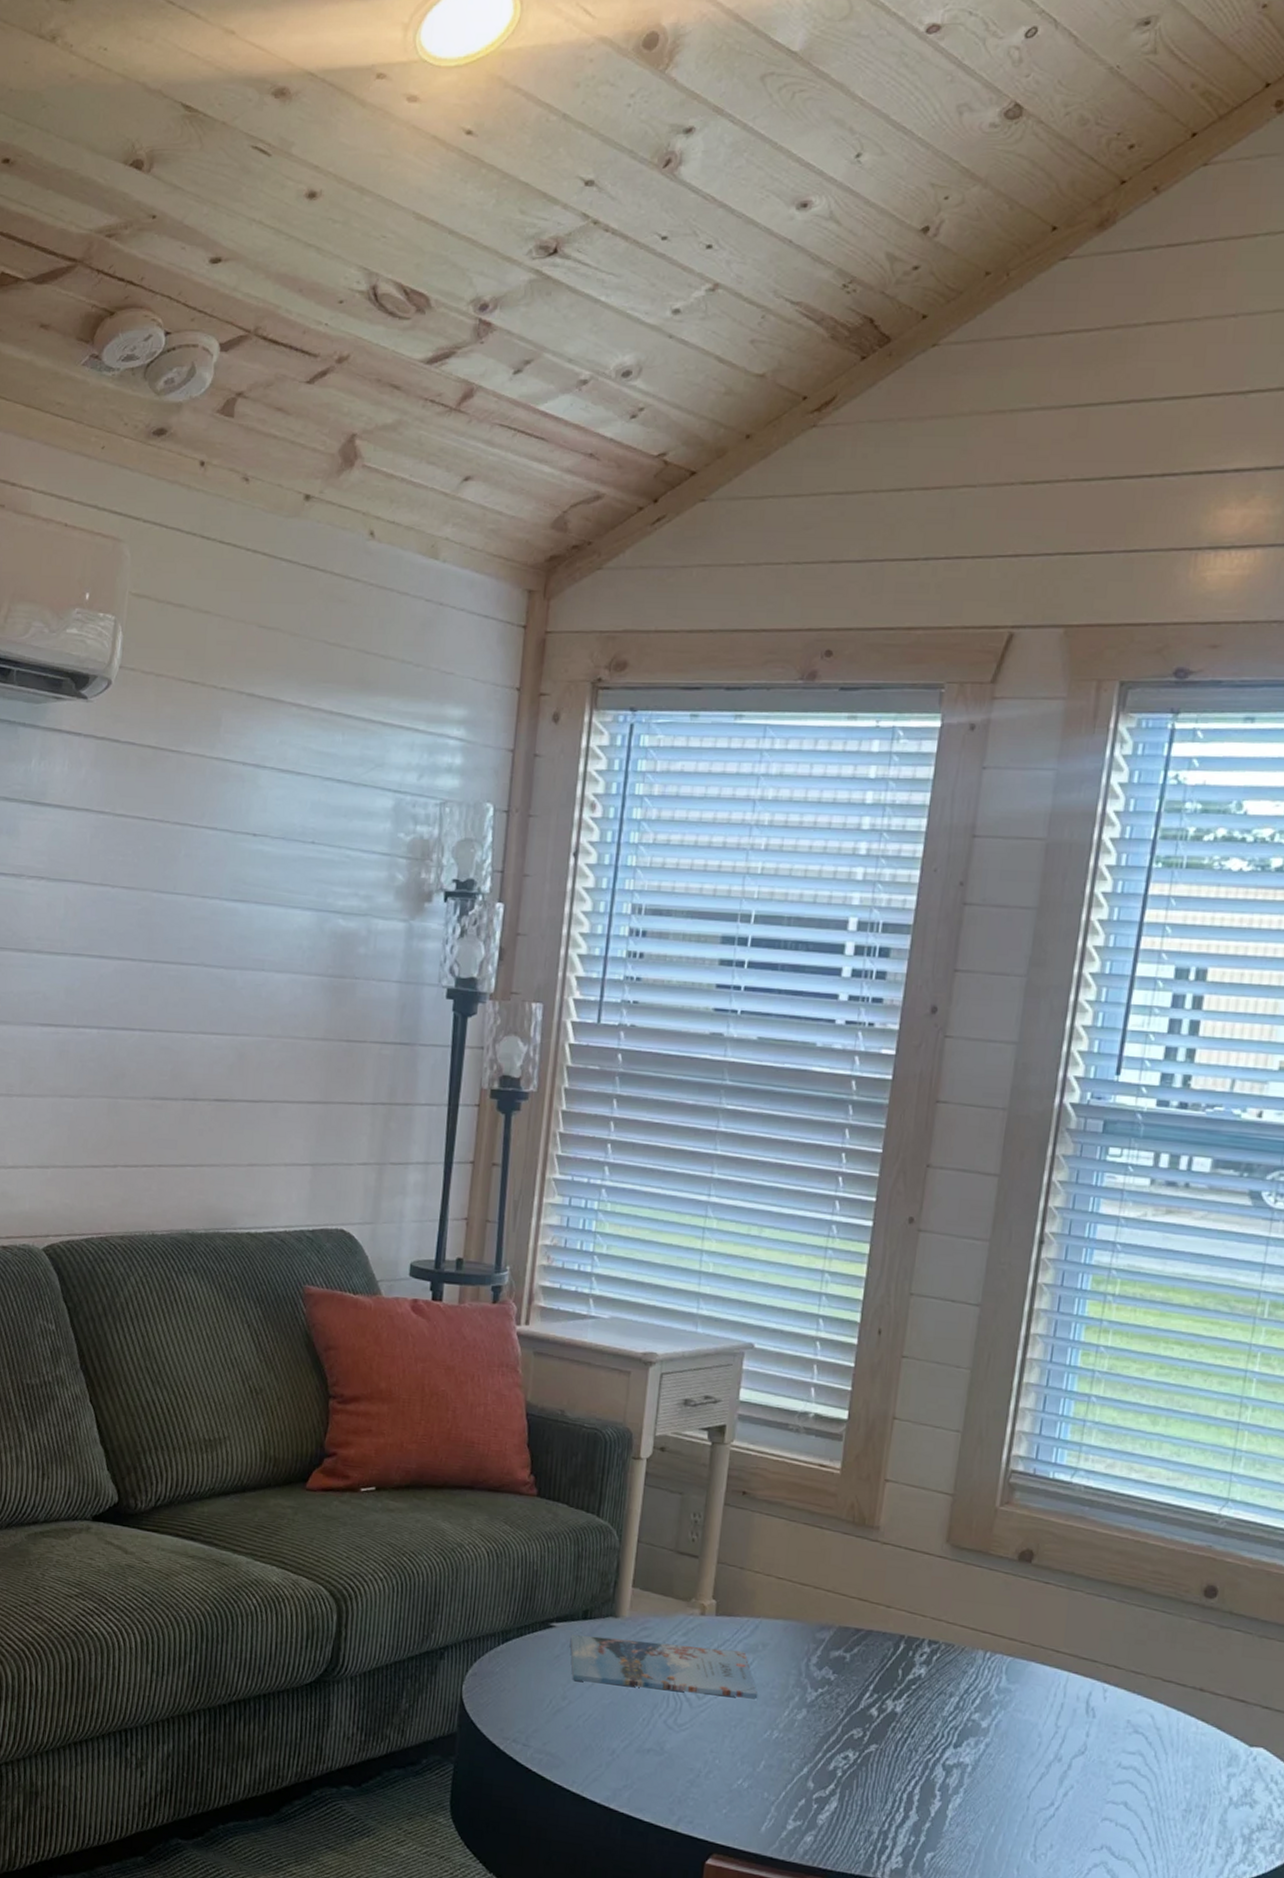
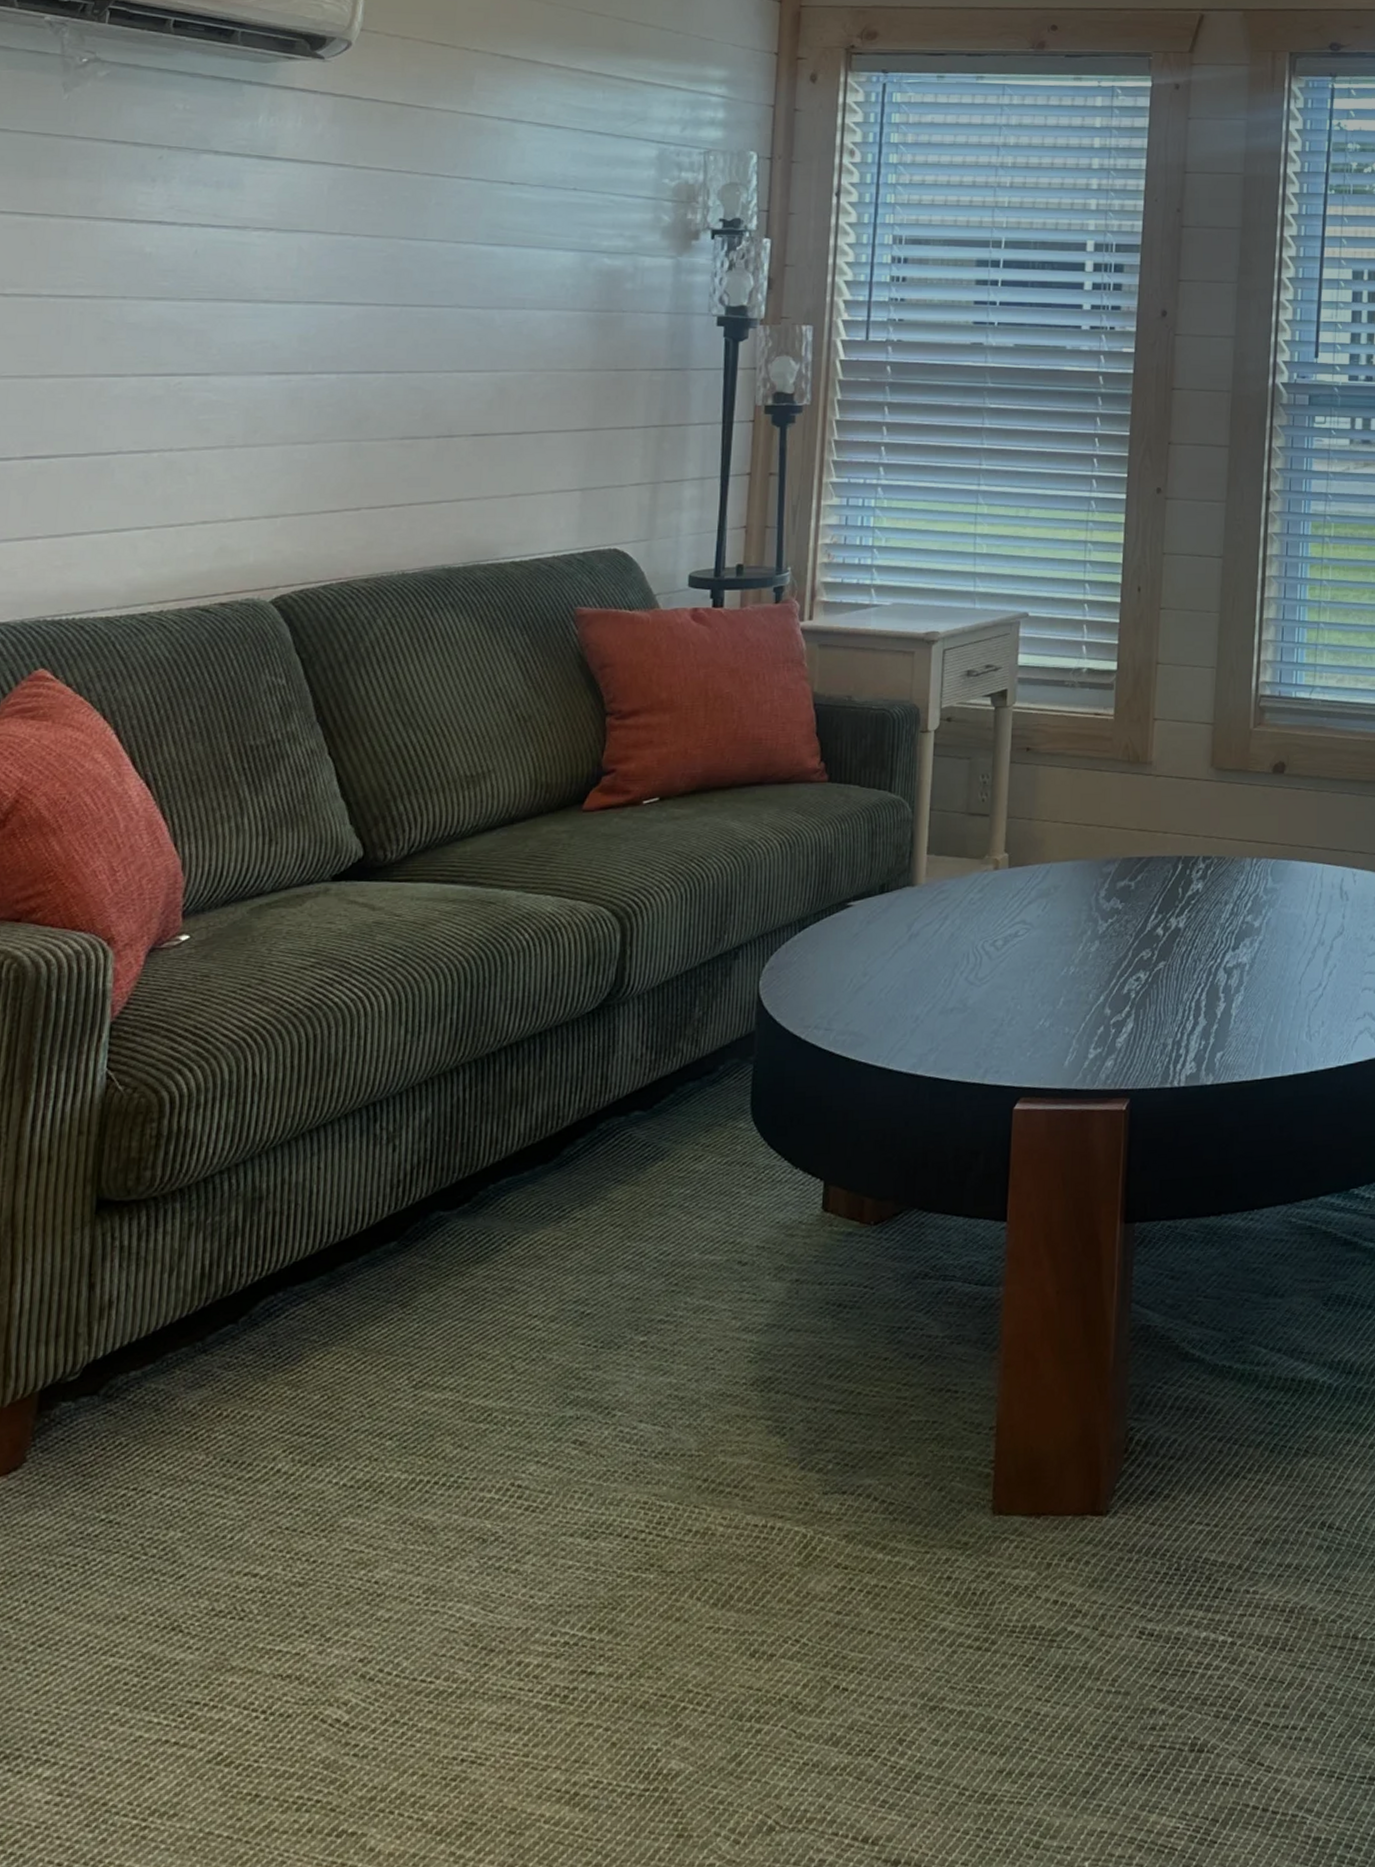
magazine: present [570,1634,758,1700] -> none [868,897,1053,955]

